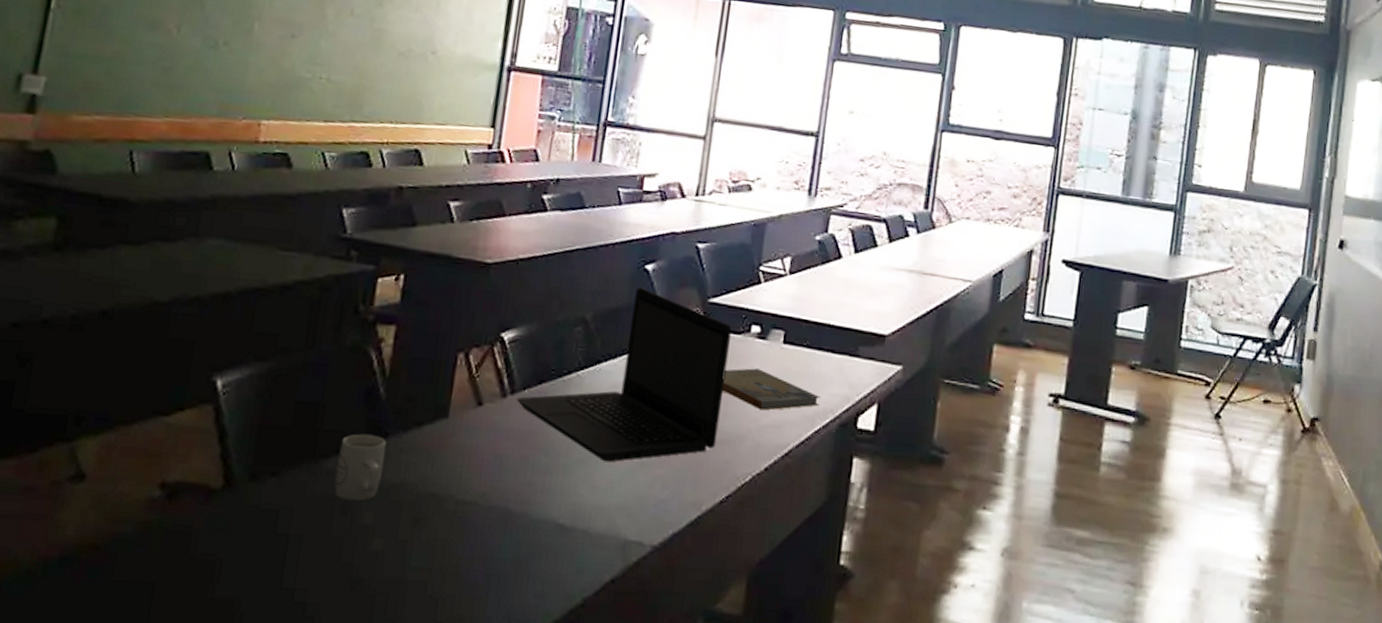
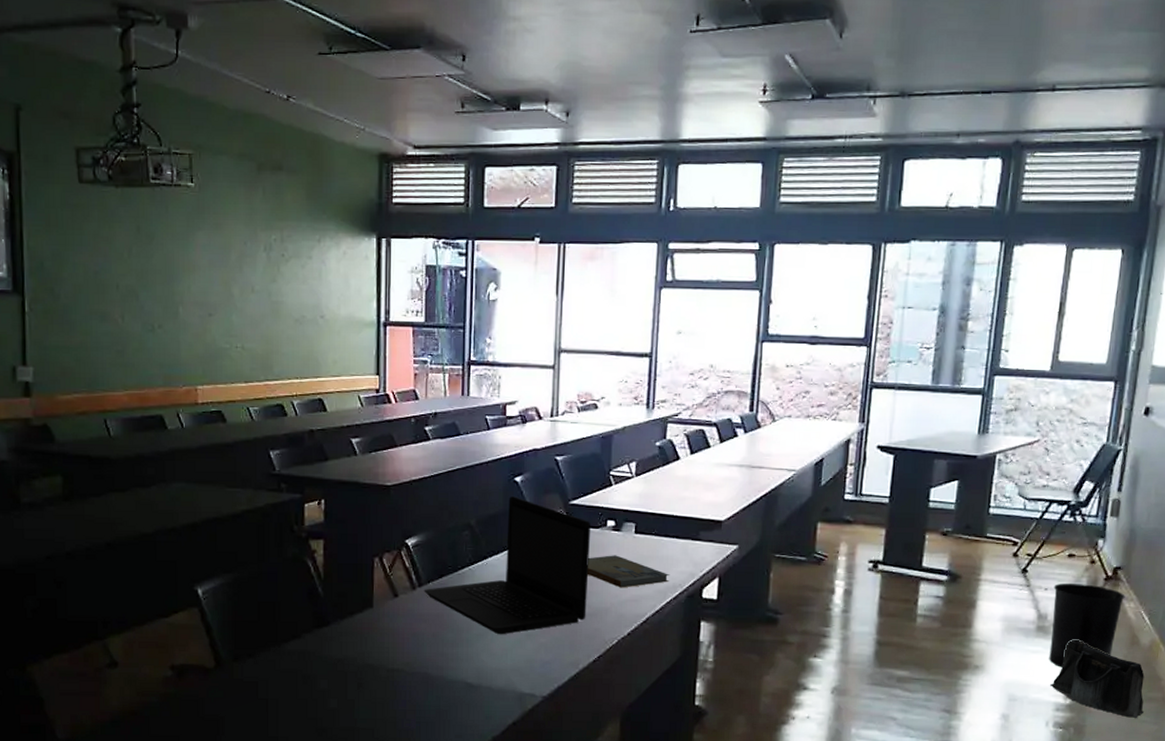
mug: present [334,433,386,502] -> none [294,623,330,674]
waste bin: none [1243,433,1323,535] -> present [1049,582,1125,667]
saddlebag: none [1245,501,1345,600] -> present [1050,639,1145,718]

